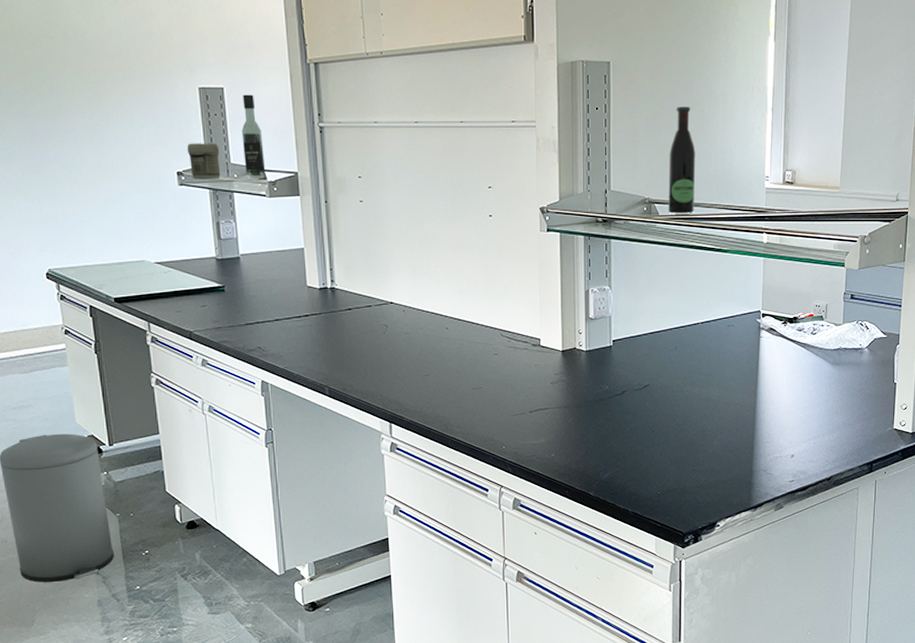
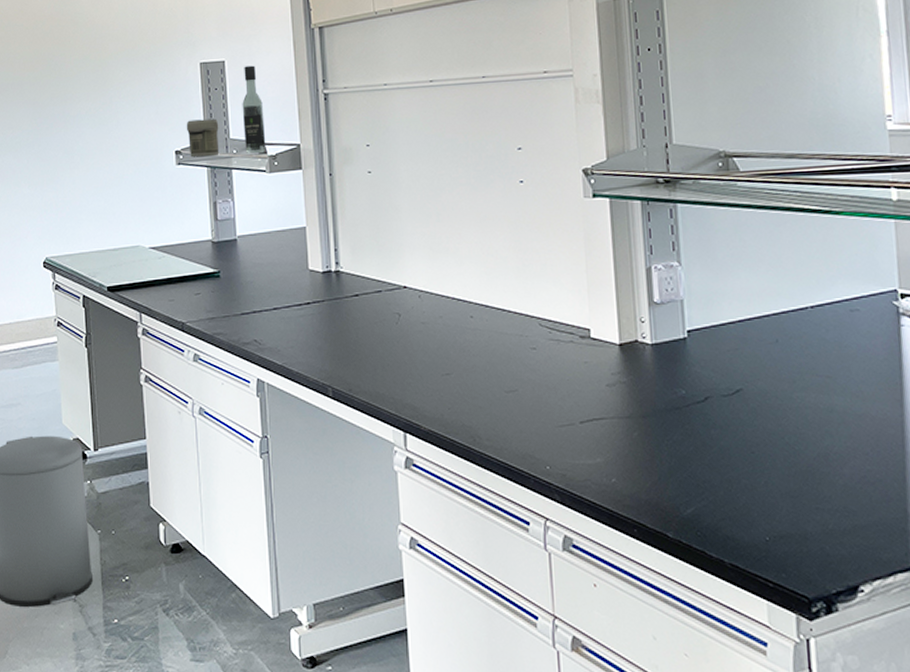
bottle: present [668,106,696,214] -> none [748,38,789,169]

